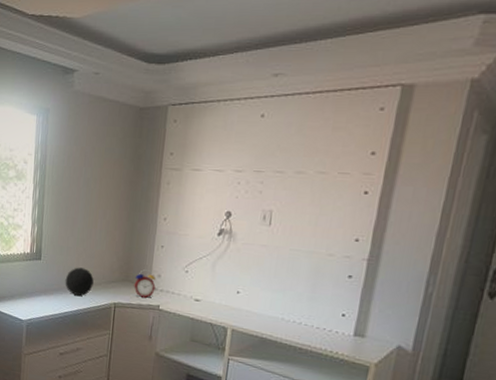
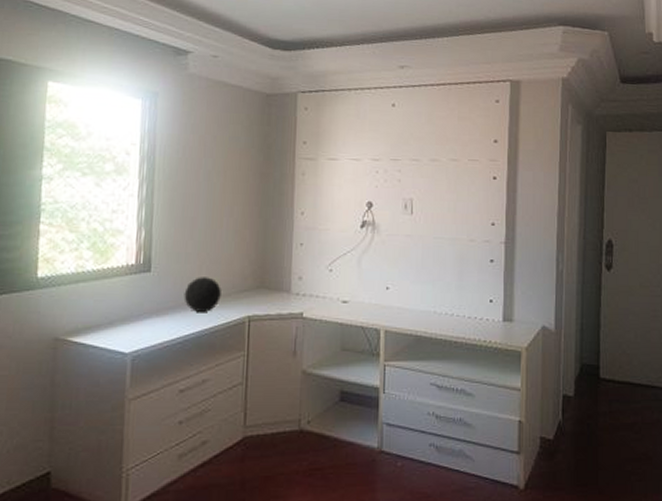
alarm clock: present [134,269,156,298] -> none [271,272,297,305]

